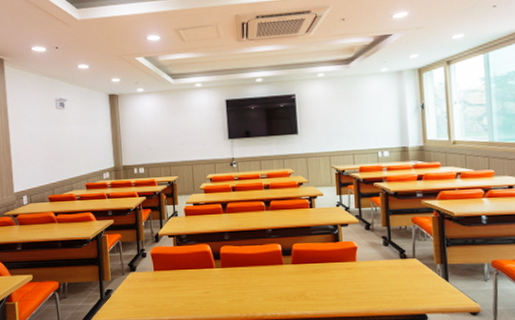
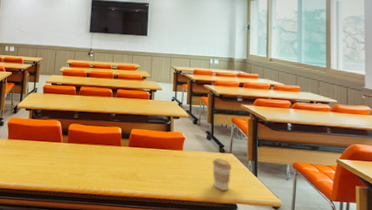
coffee cup: none [393,265,418,301] -> present [212,158,233,191]

